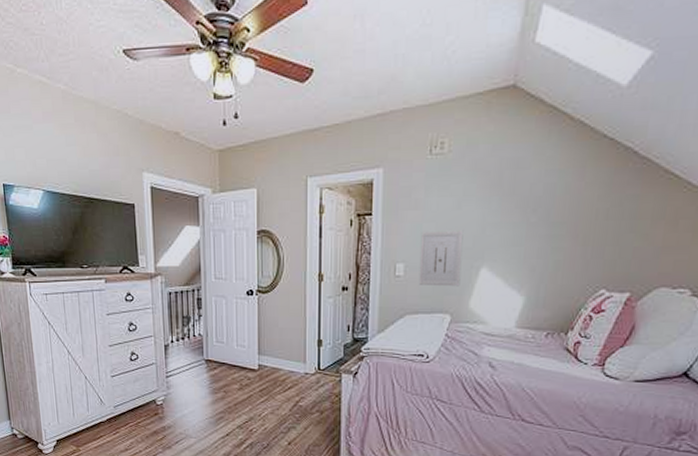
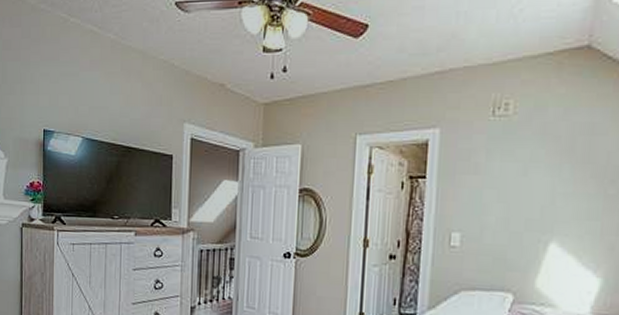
wall art: present [418,230,464,287] -> none [476,198,530,262]

